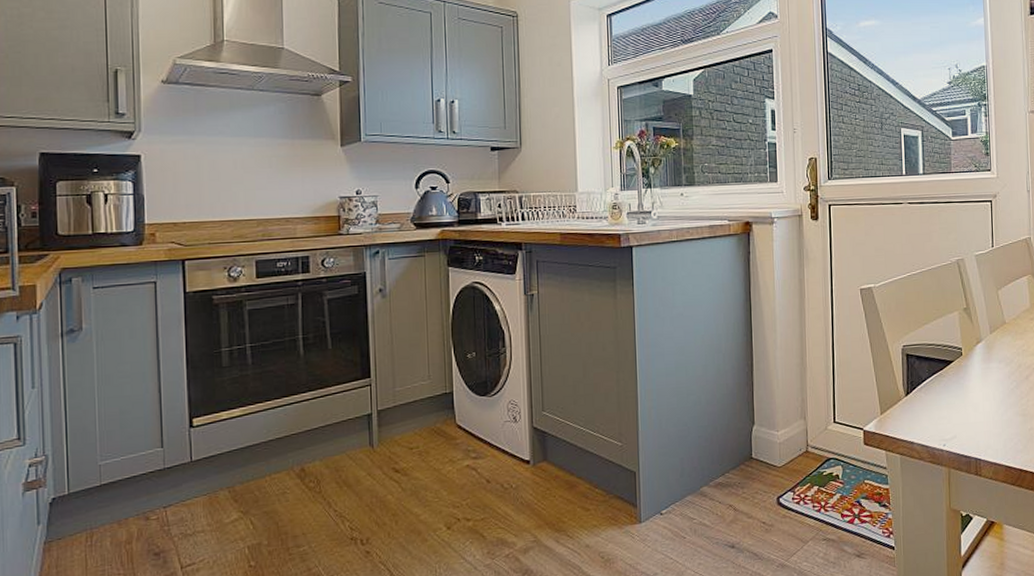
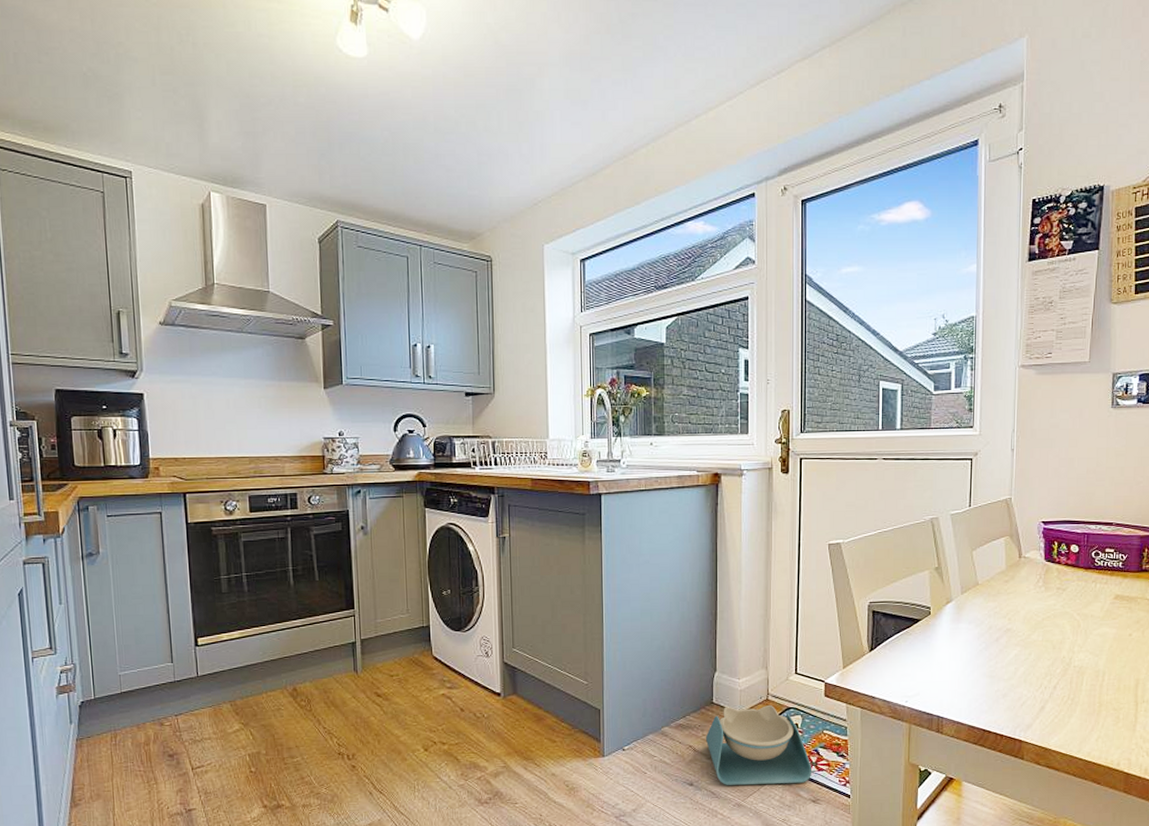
pet bowl: none [745,456,856,546] -> present [705,704,813,786]

